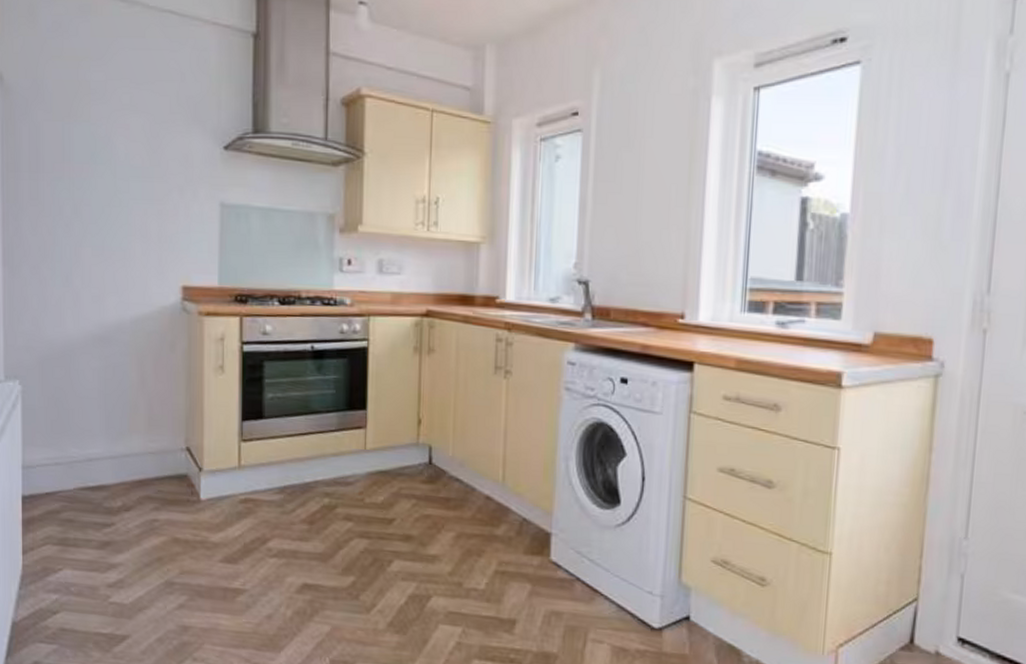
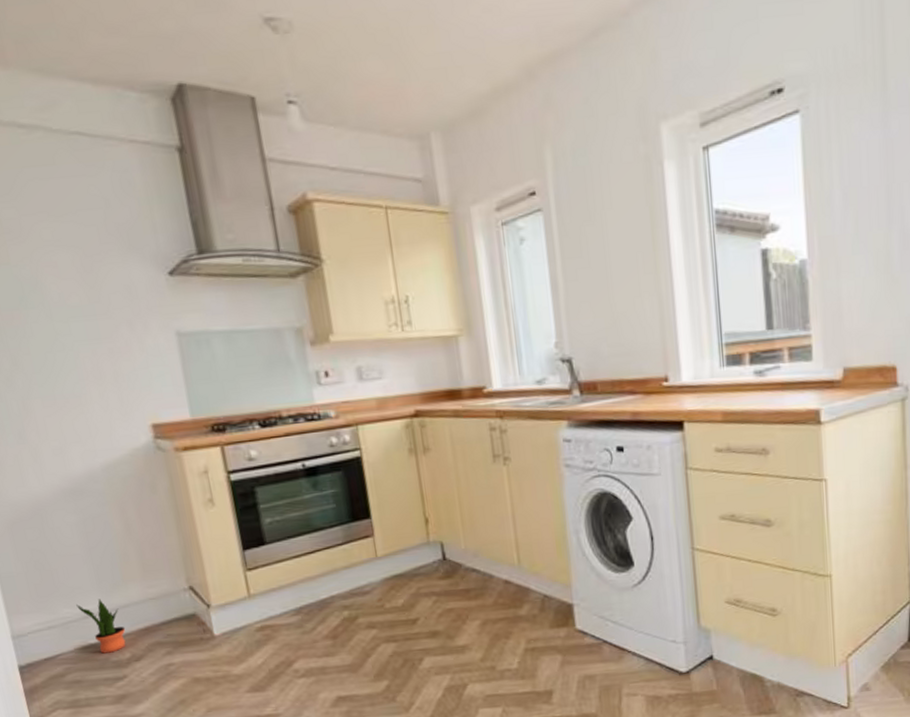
potted plant: none [84,444,122,499] -> present [76,599,126,654]

